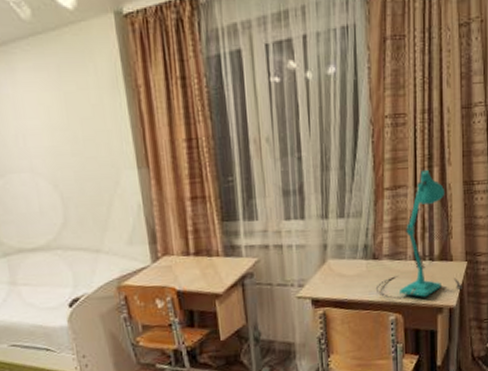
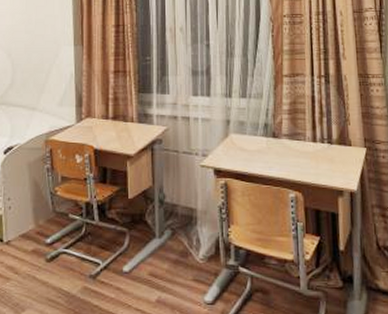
desk lamp: present [375,168,464,300] -> none [275,60,364,178]

